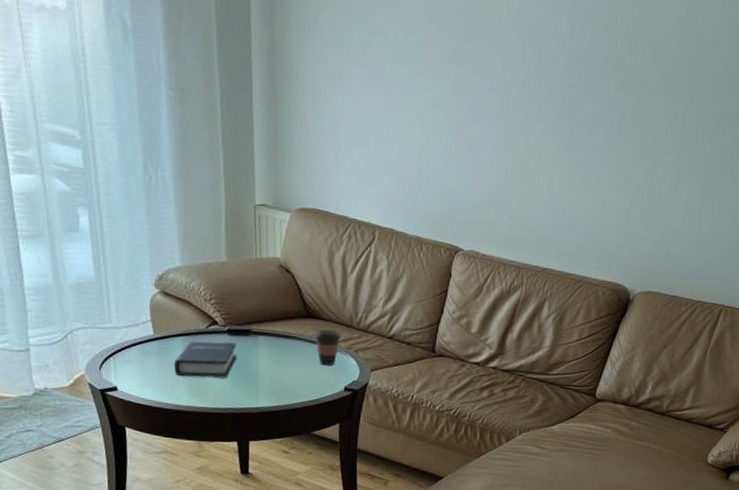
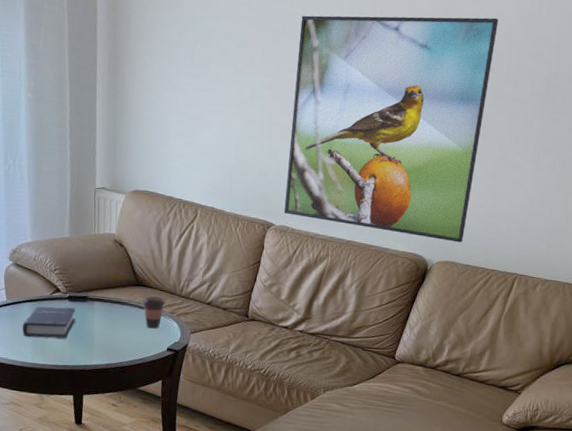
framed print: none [473,11,705,272] -> present [284,15,499,243]

